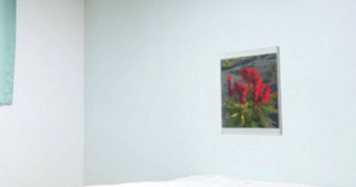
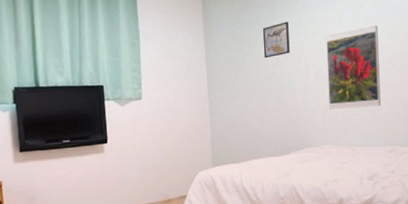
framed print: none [148,35,178,72] -> present [262,21,290,58]

